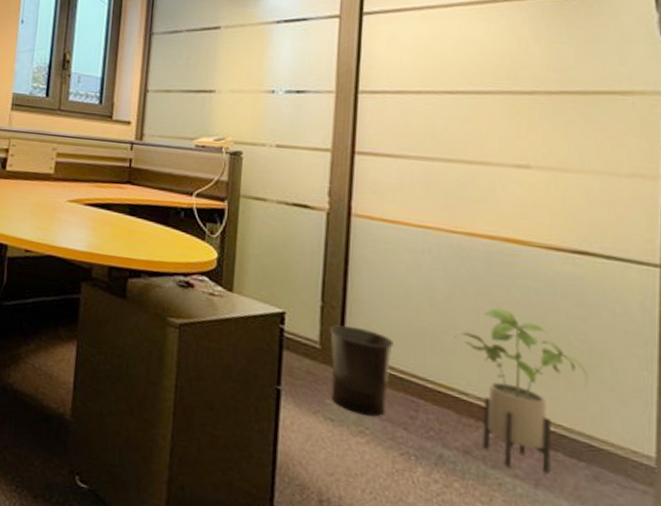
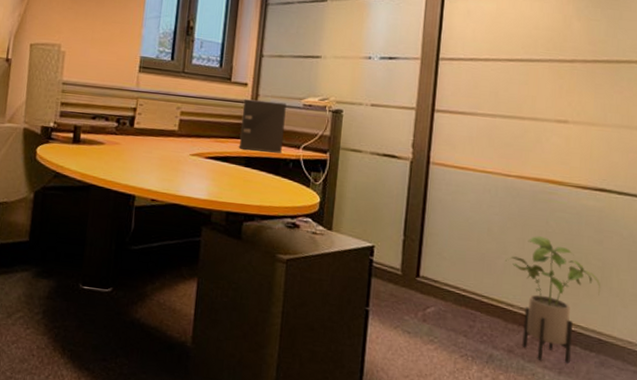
binder: none [122,139,176,201] -> present [239,99,287,153]
waste bin: present [330,325,395,417] -> none [409,255,460,328]

